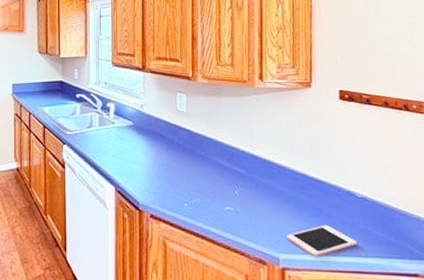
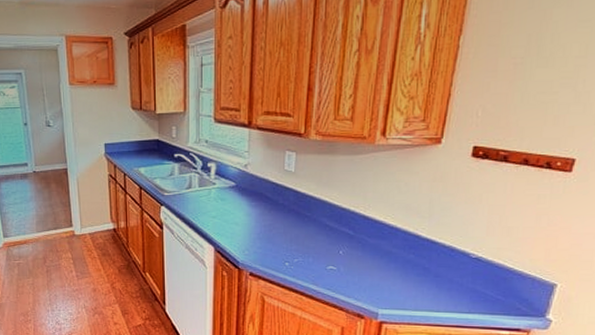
cell phone: present [286,225,357,258] -> none [389,284,462,313]

